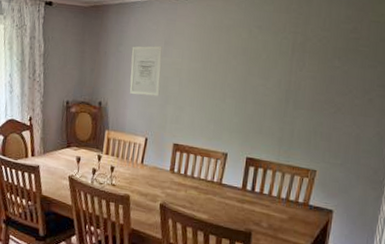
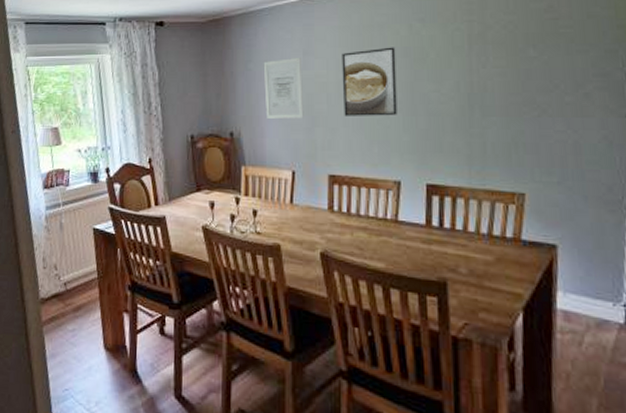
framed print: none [191,46,237,101] -> present [341,47,397,116]

